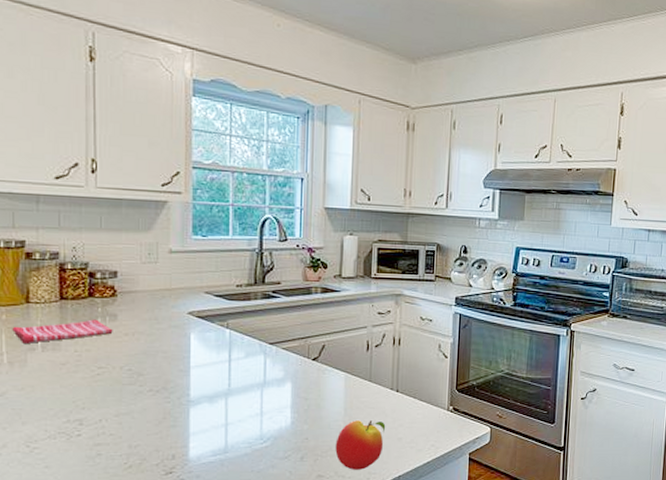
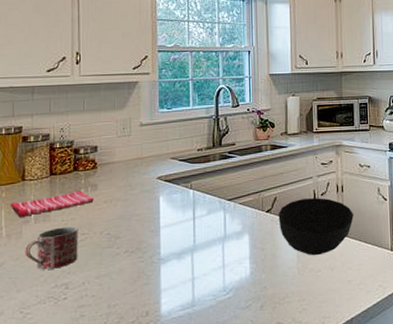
mug: none [31,358,94,403] -> present [25,226,78,270]
bowl: none [325,349,410,410] -> present [278,198,354,256]
apple: present [335,420,385,470] -> none [291,265,335,315]

